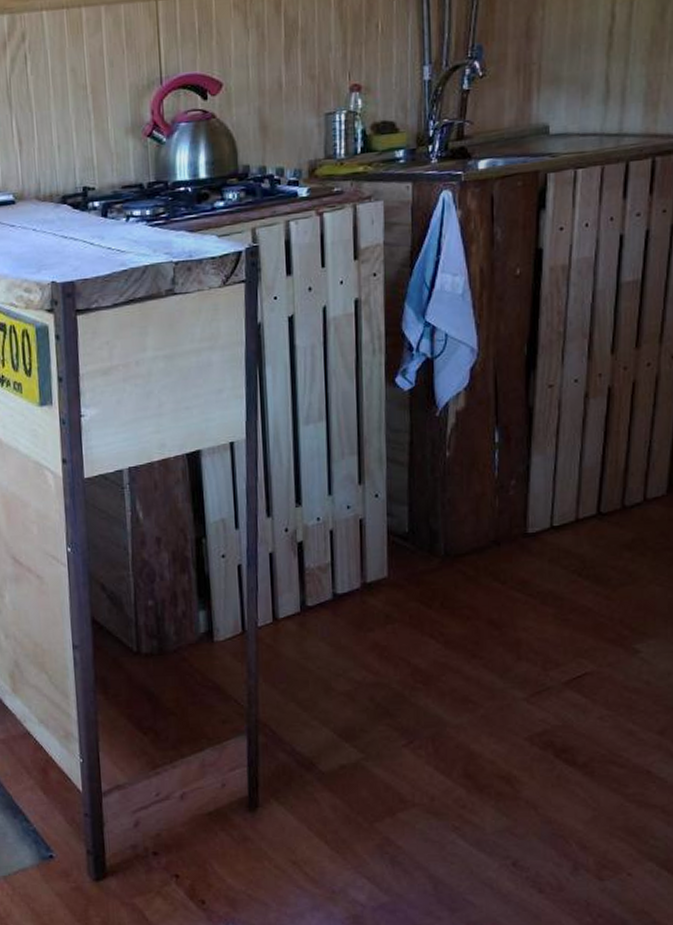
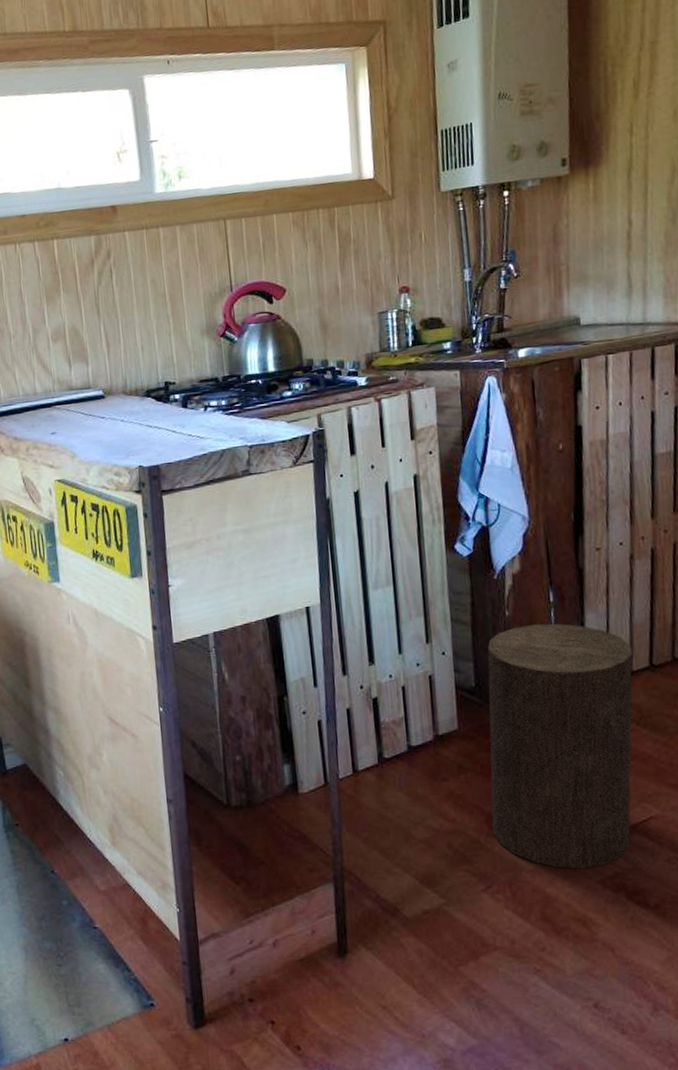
stool: none [418,466,579,725] -> present [487,623,633,869]

